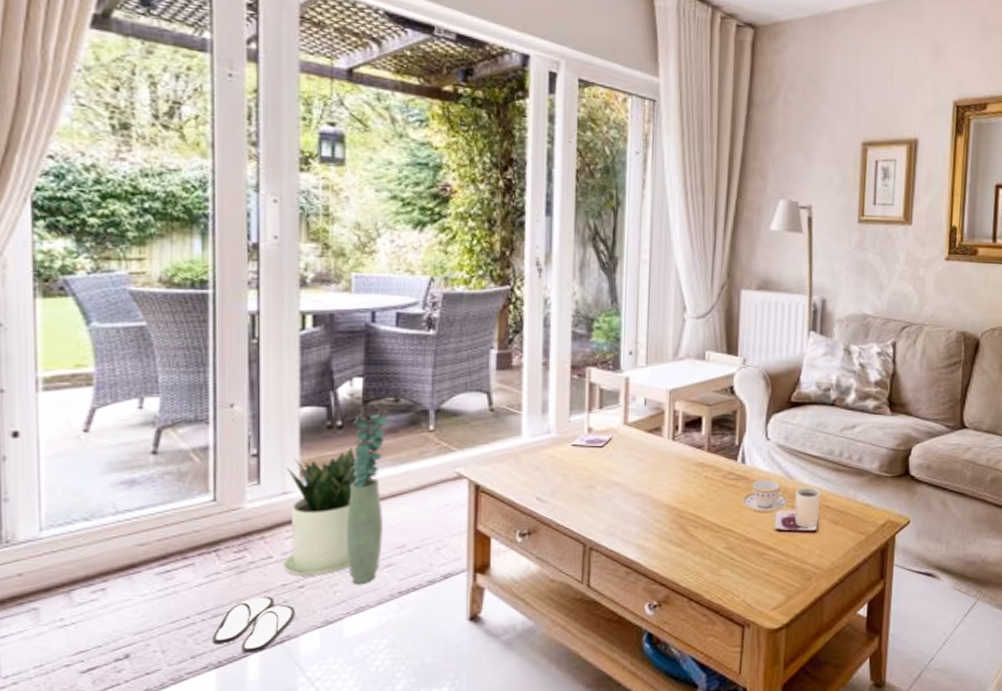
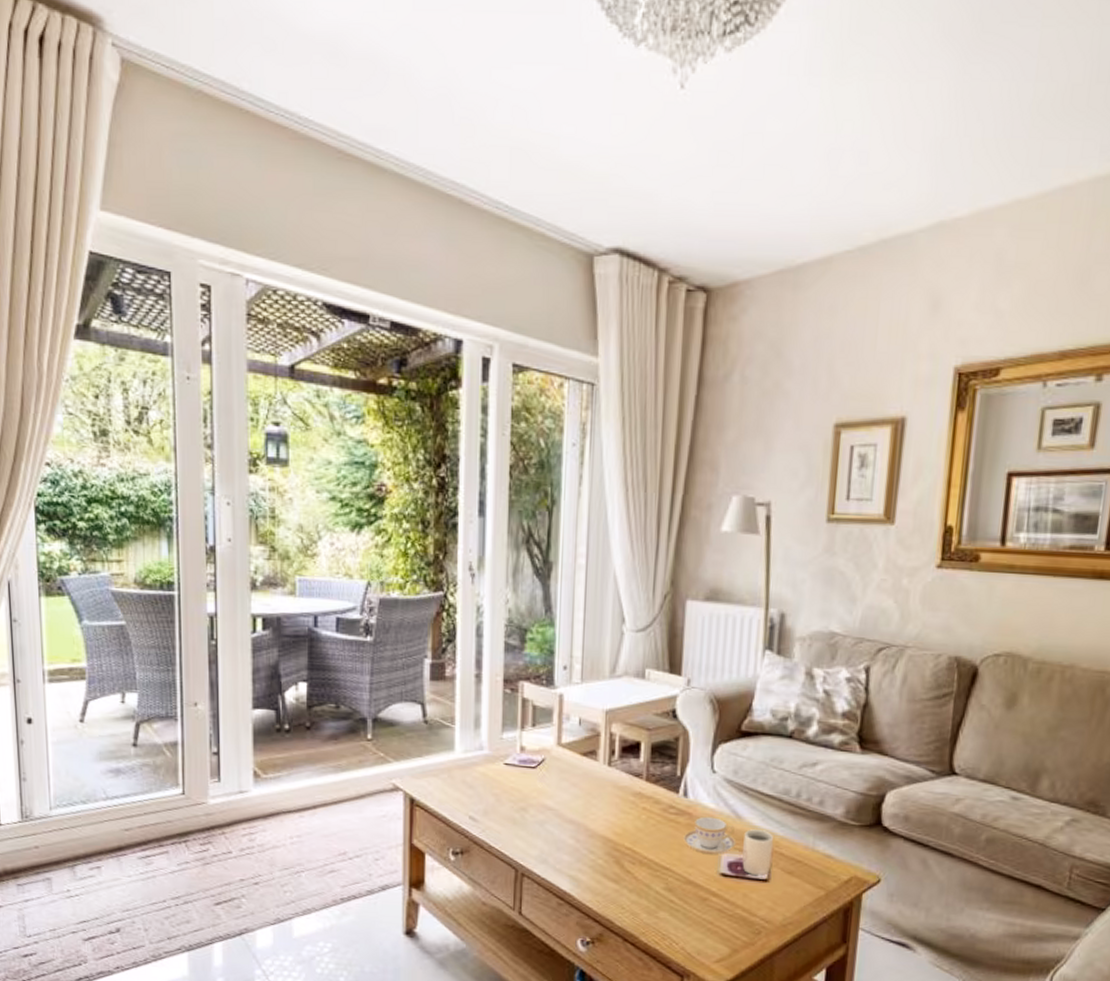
slippers: present [212,596,295,653] -> none [184,889,252,941]
planter: present [283,447,358,577] -> none [240,751,304,875]
vase: present [346,406,388,584] -> none [293,711,330,887]

